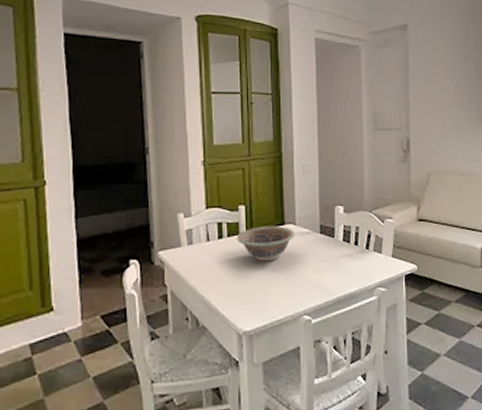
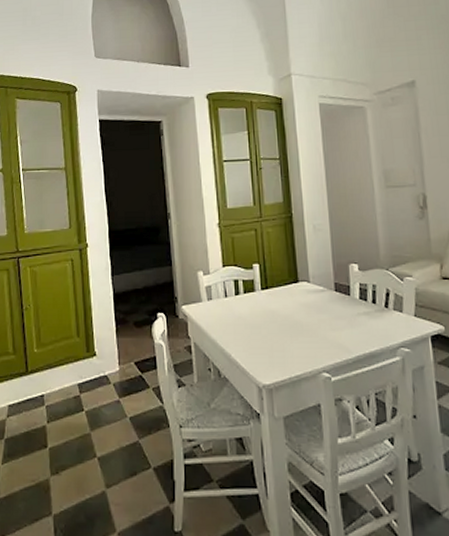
decorative bowl: present [237,226,295,262] -> none [253,283,310,318]

